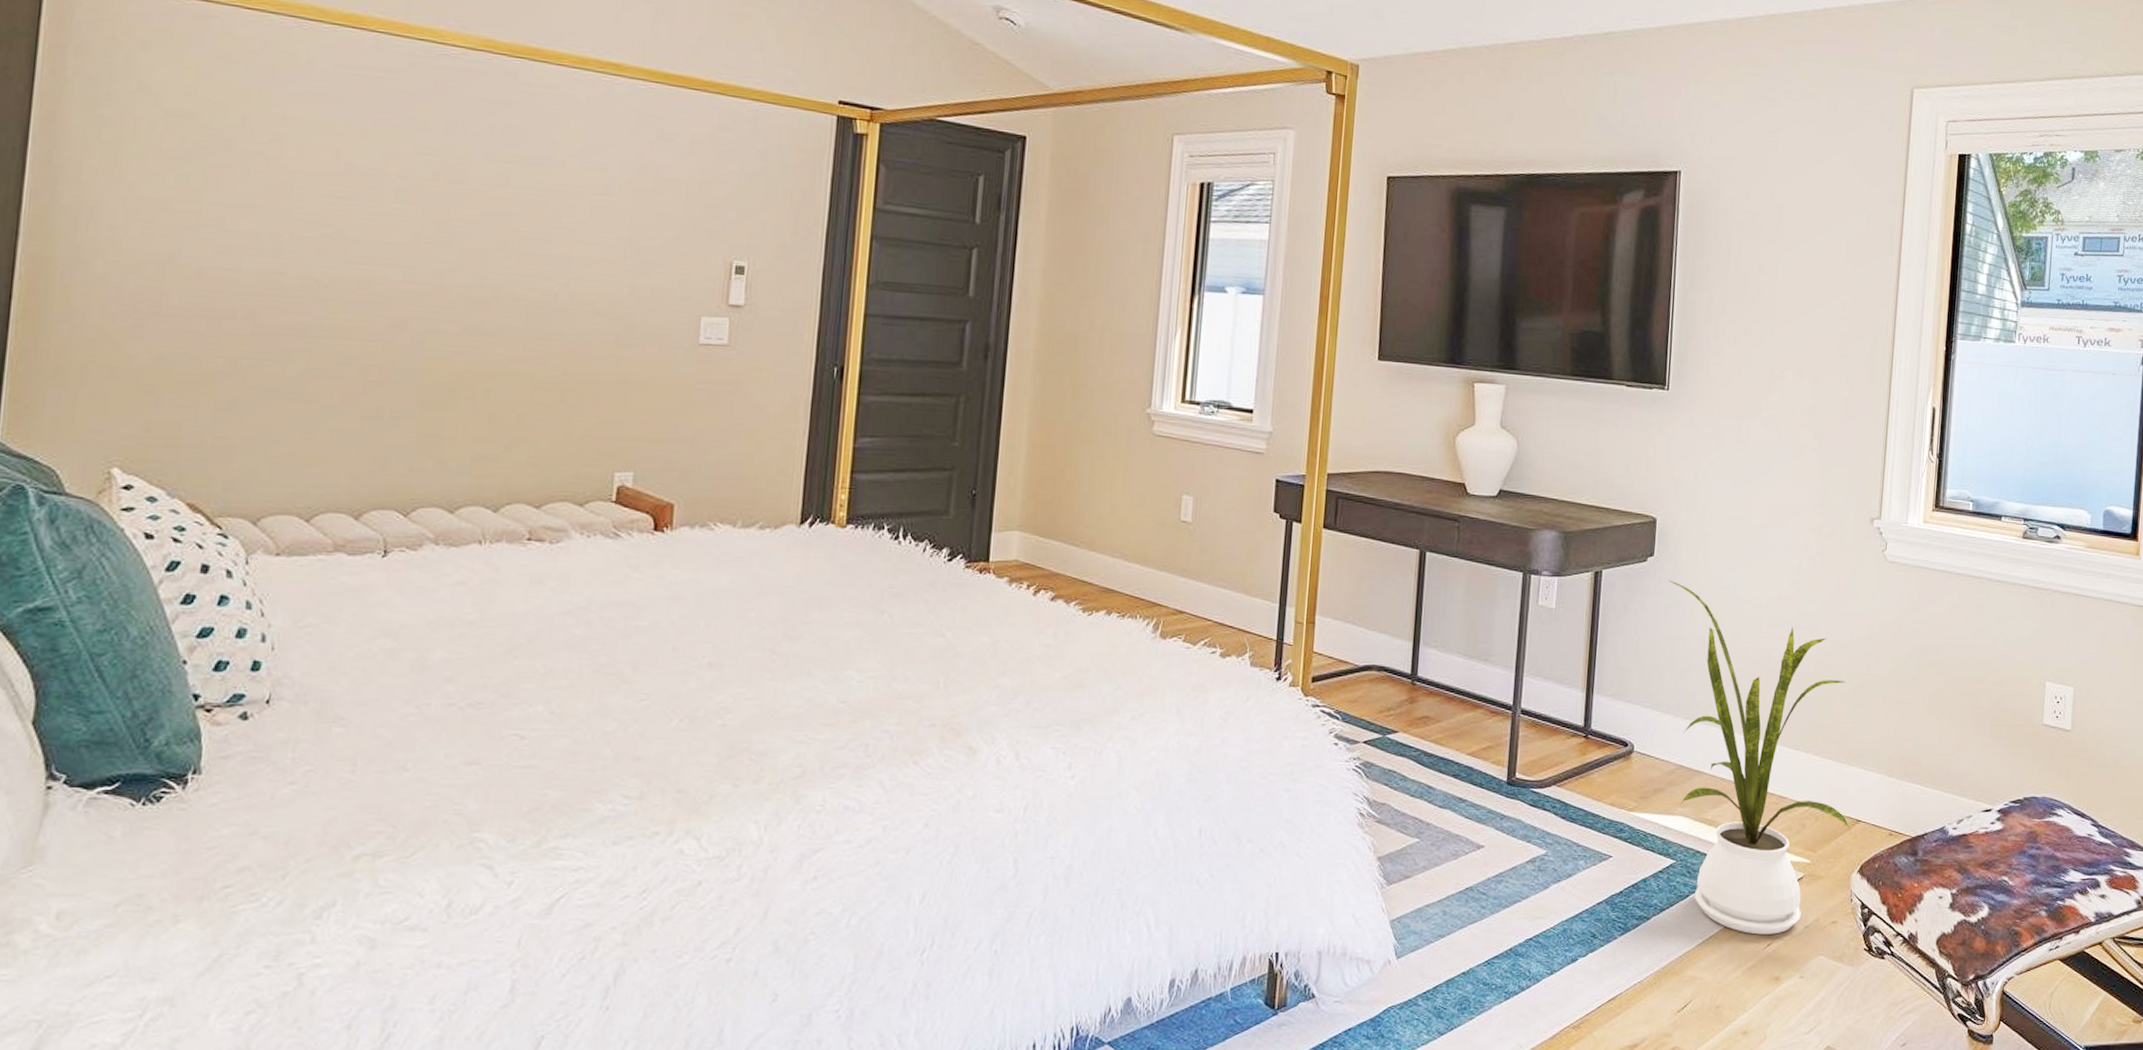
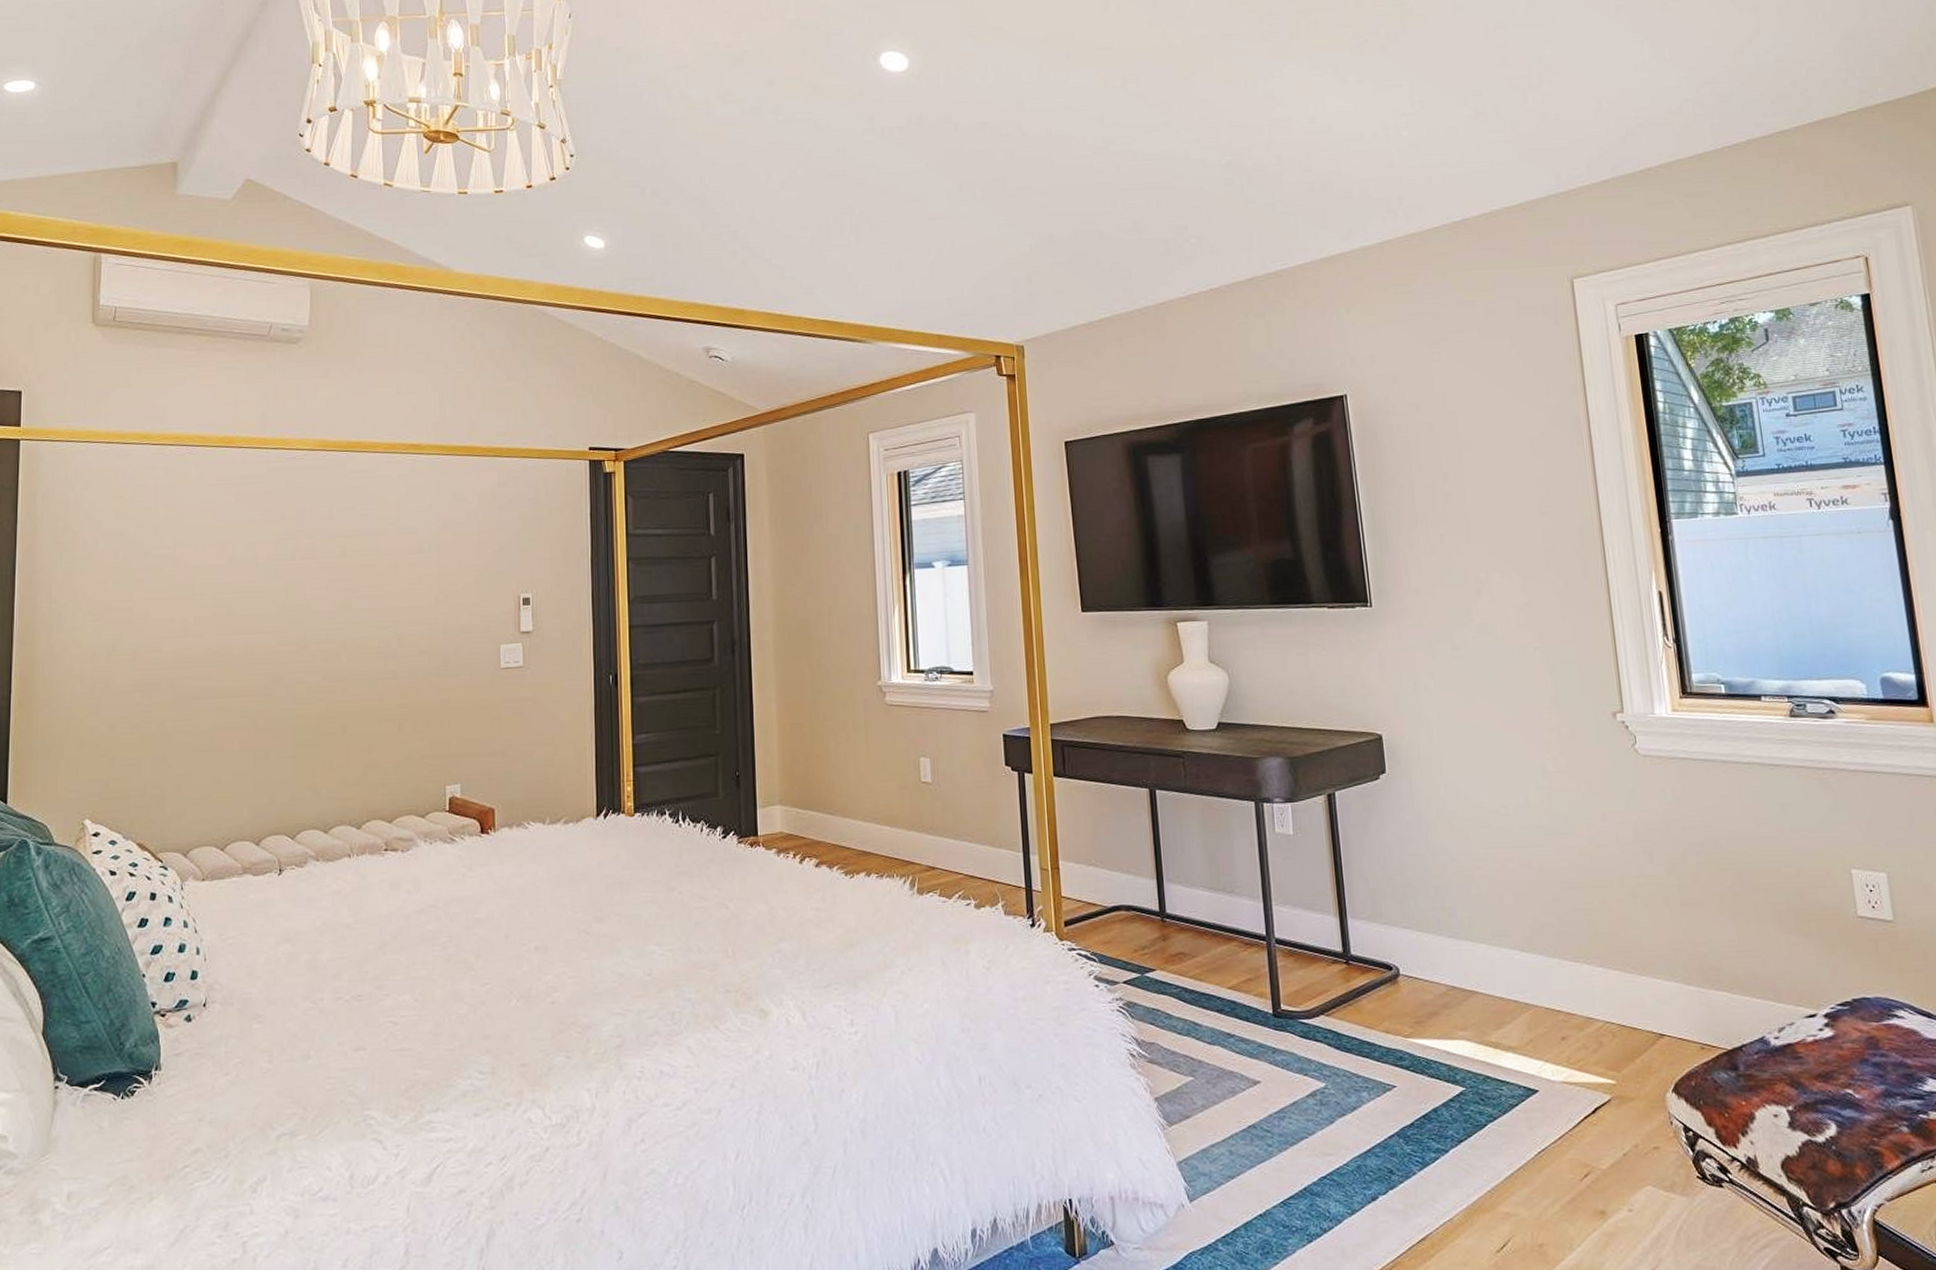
house plant: present [1668,580,1852,935] -> none [1405,795,1657,1165]

